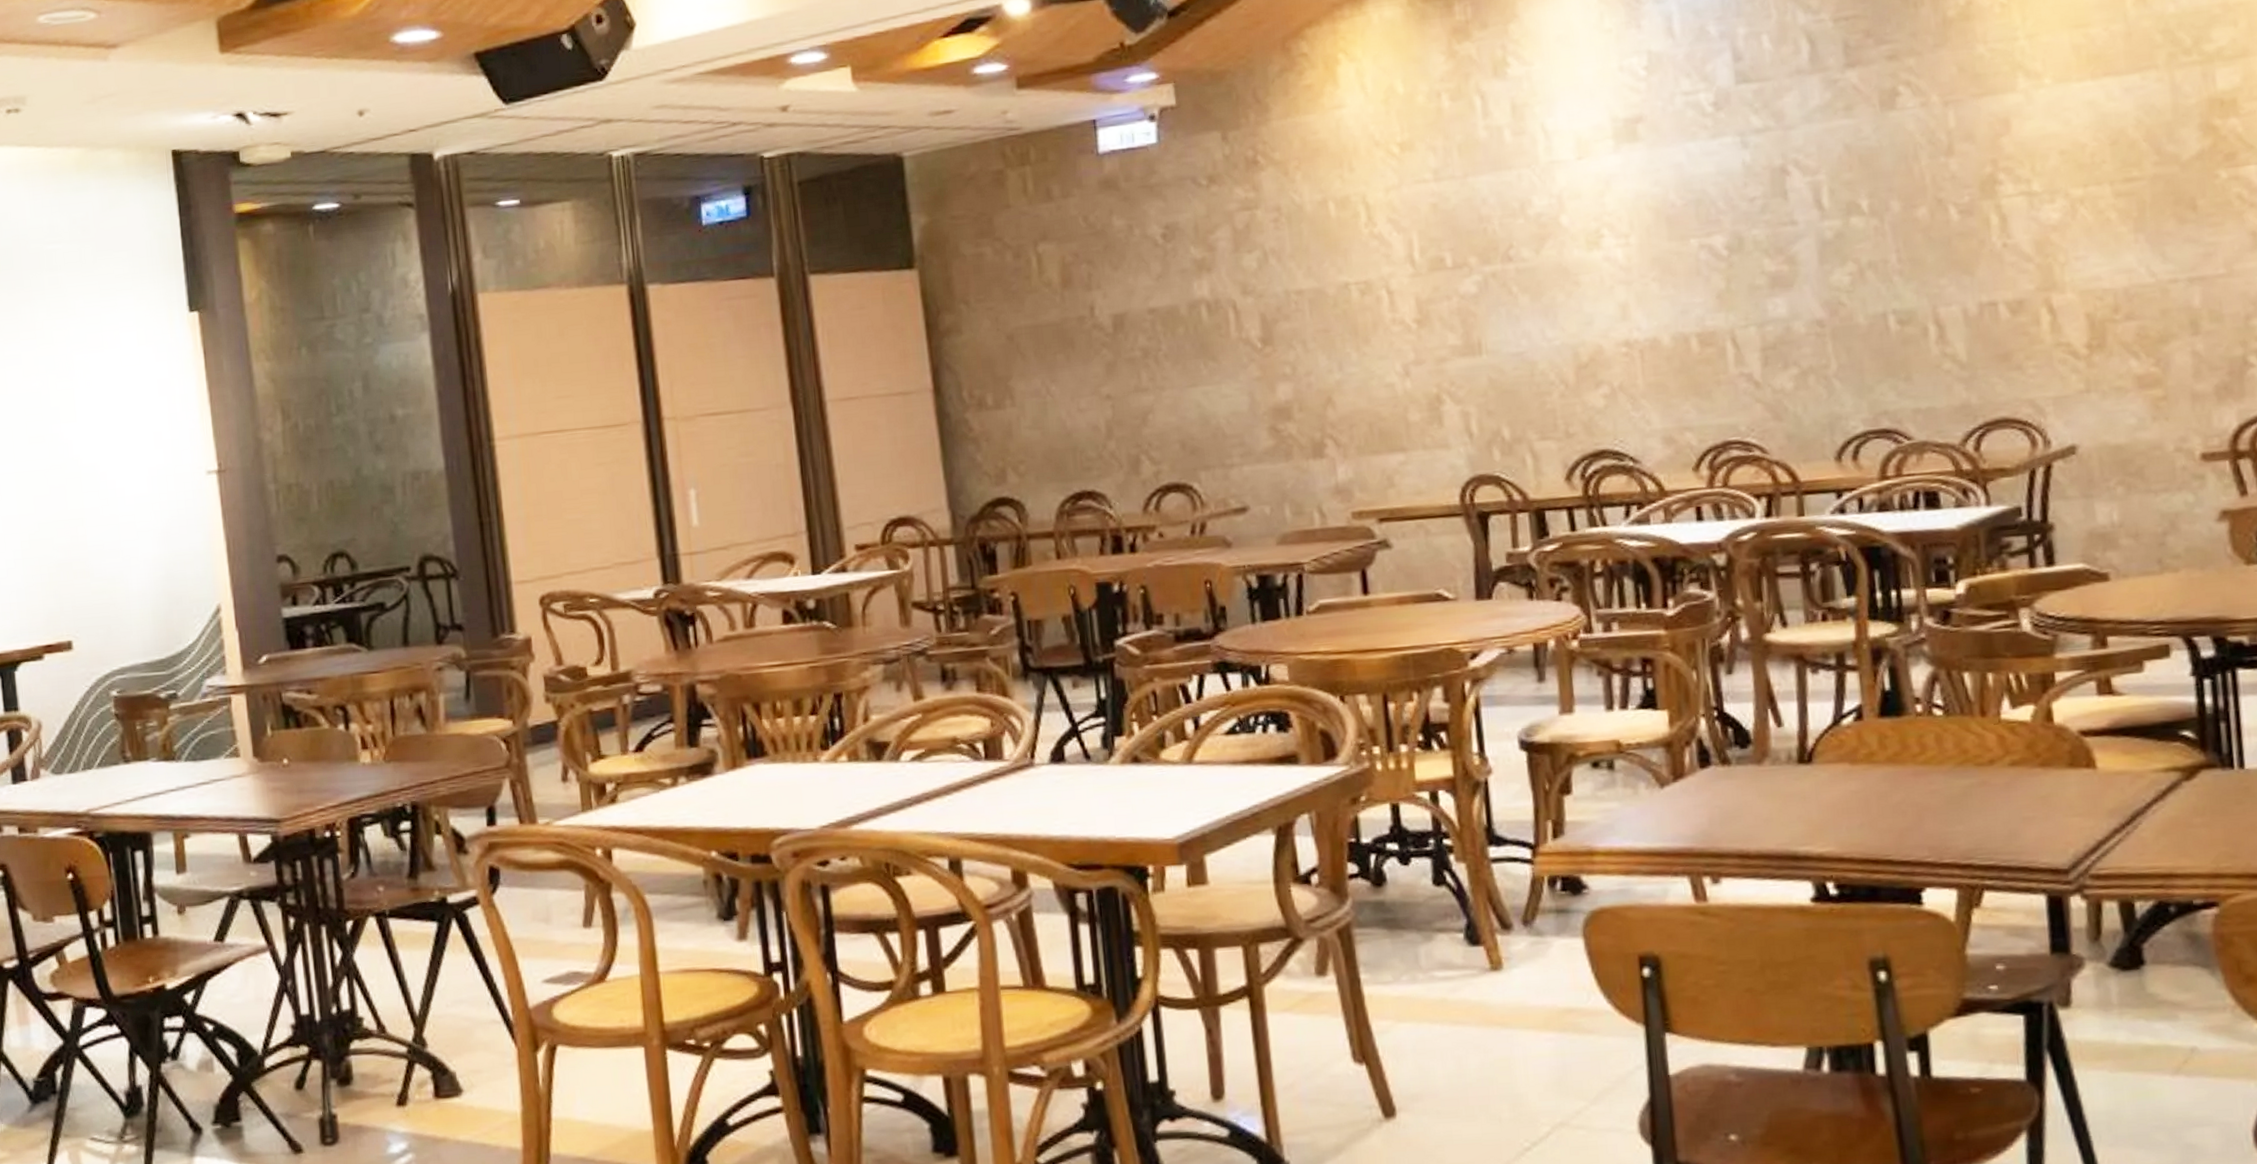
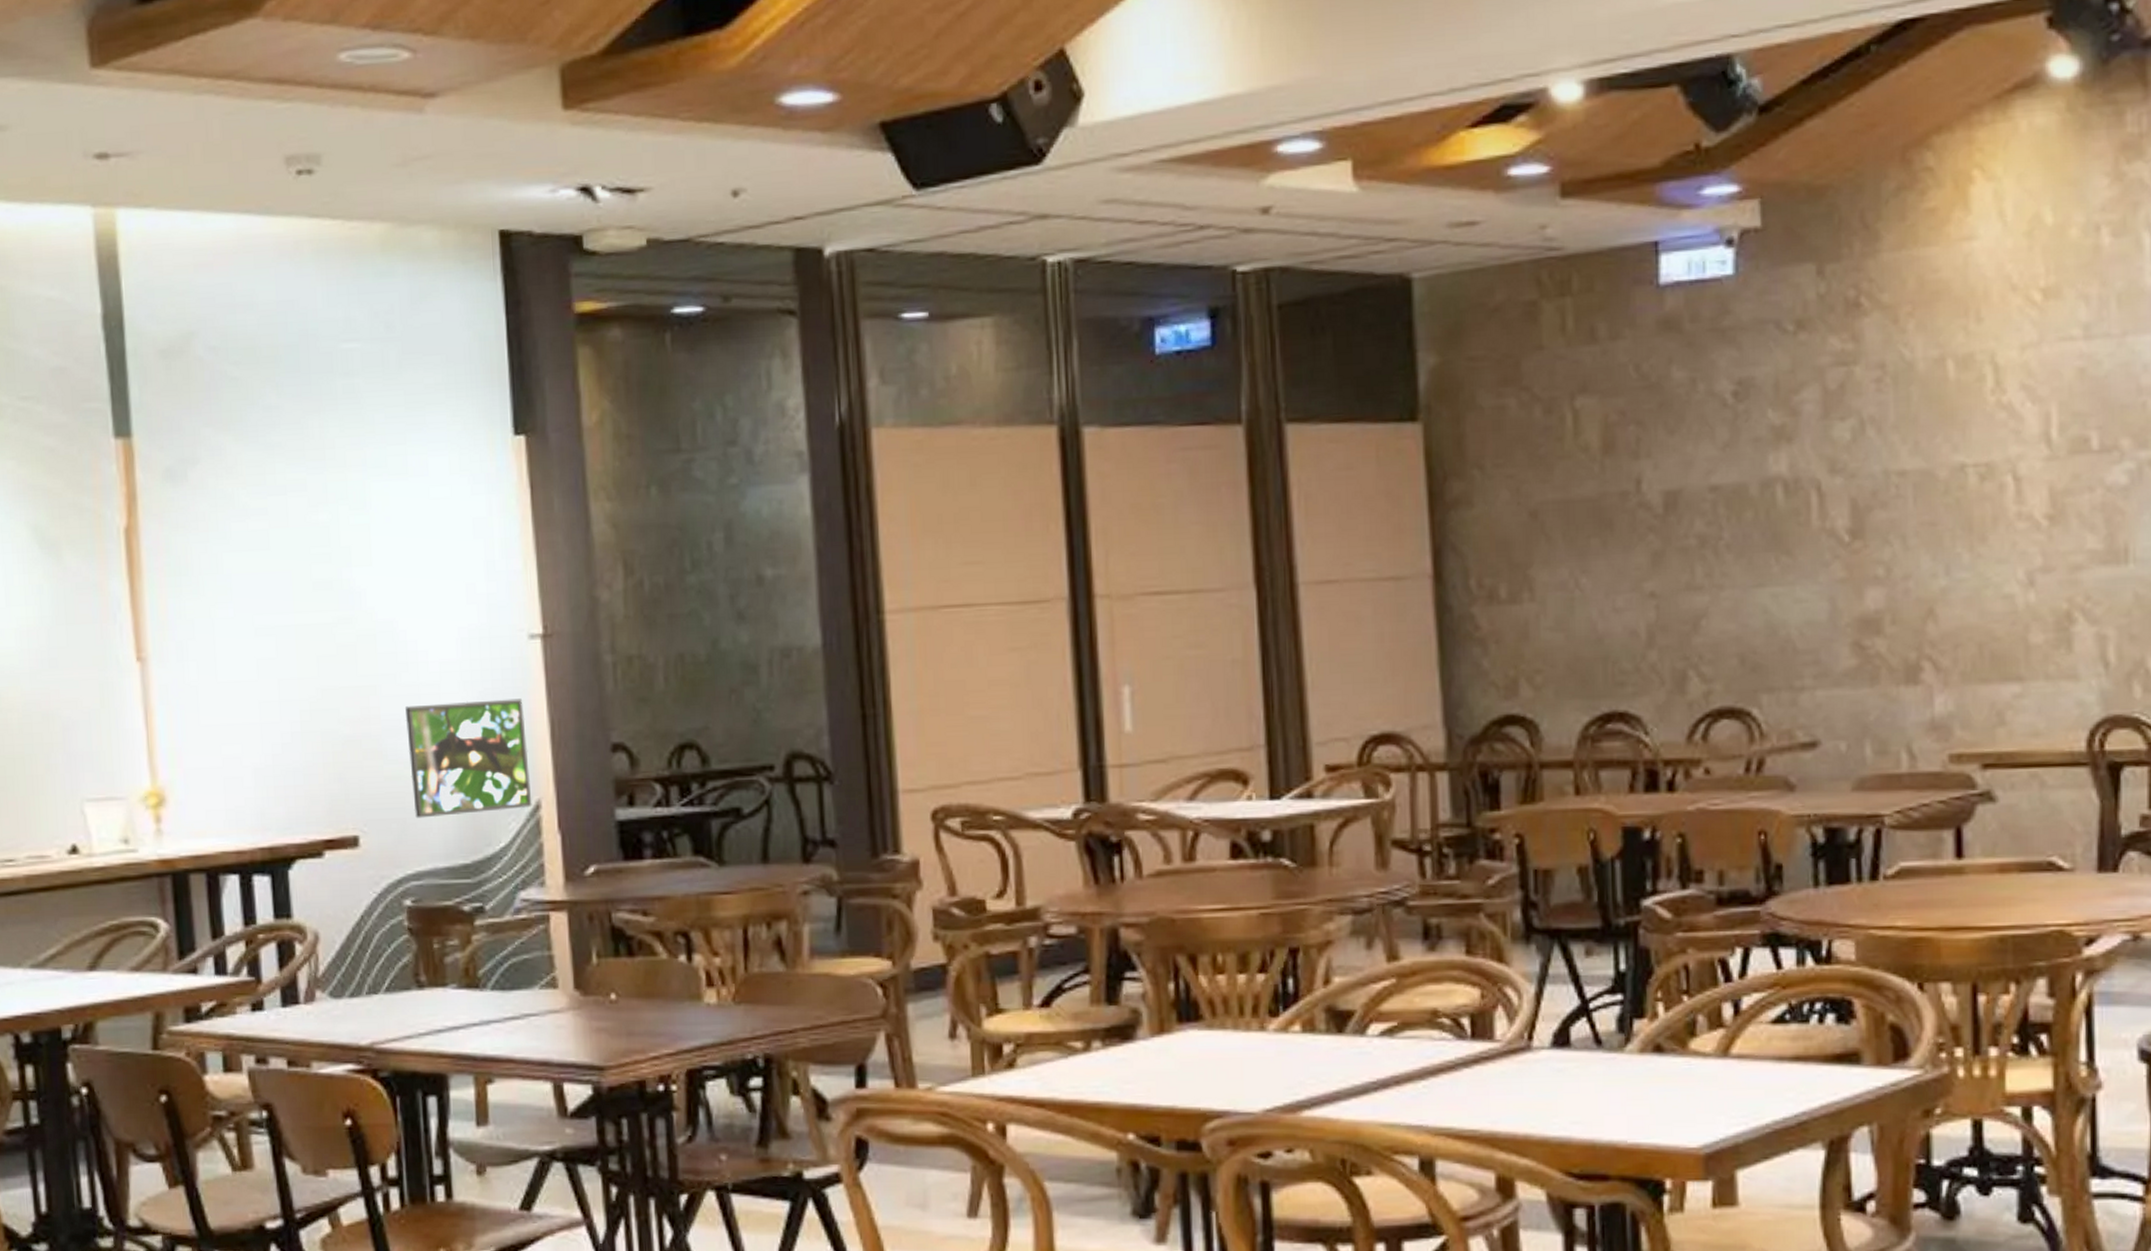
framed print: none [107,523,214,624] -> present [405,698,532,819]

